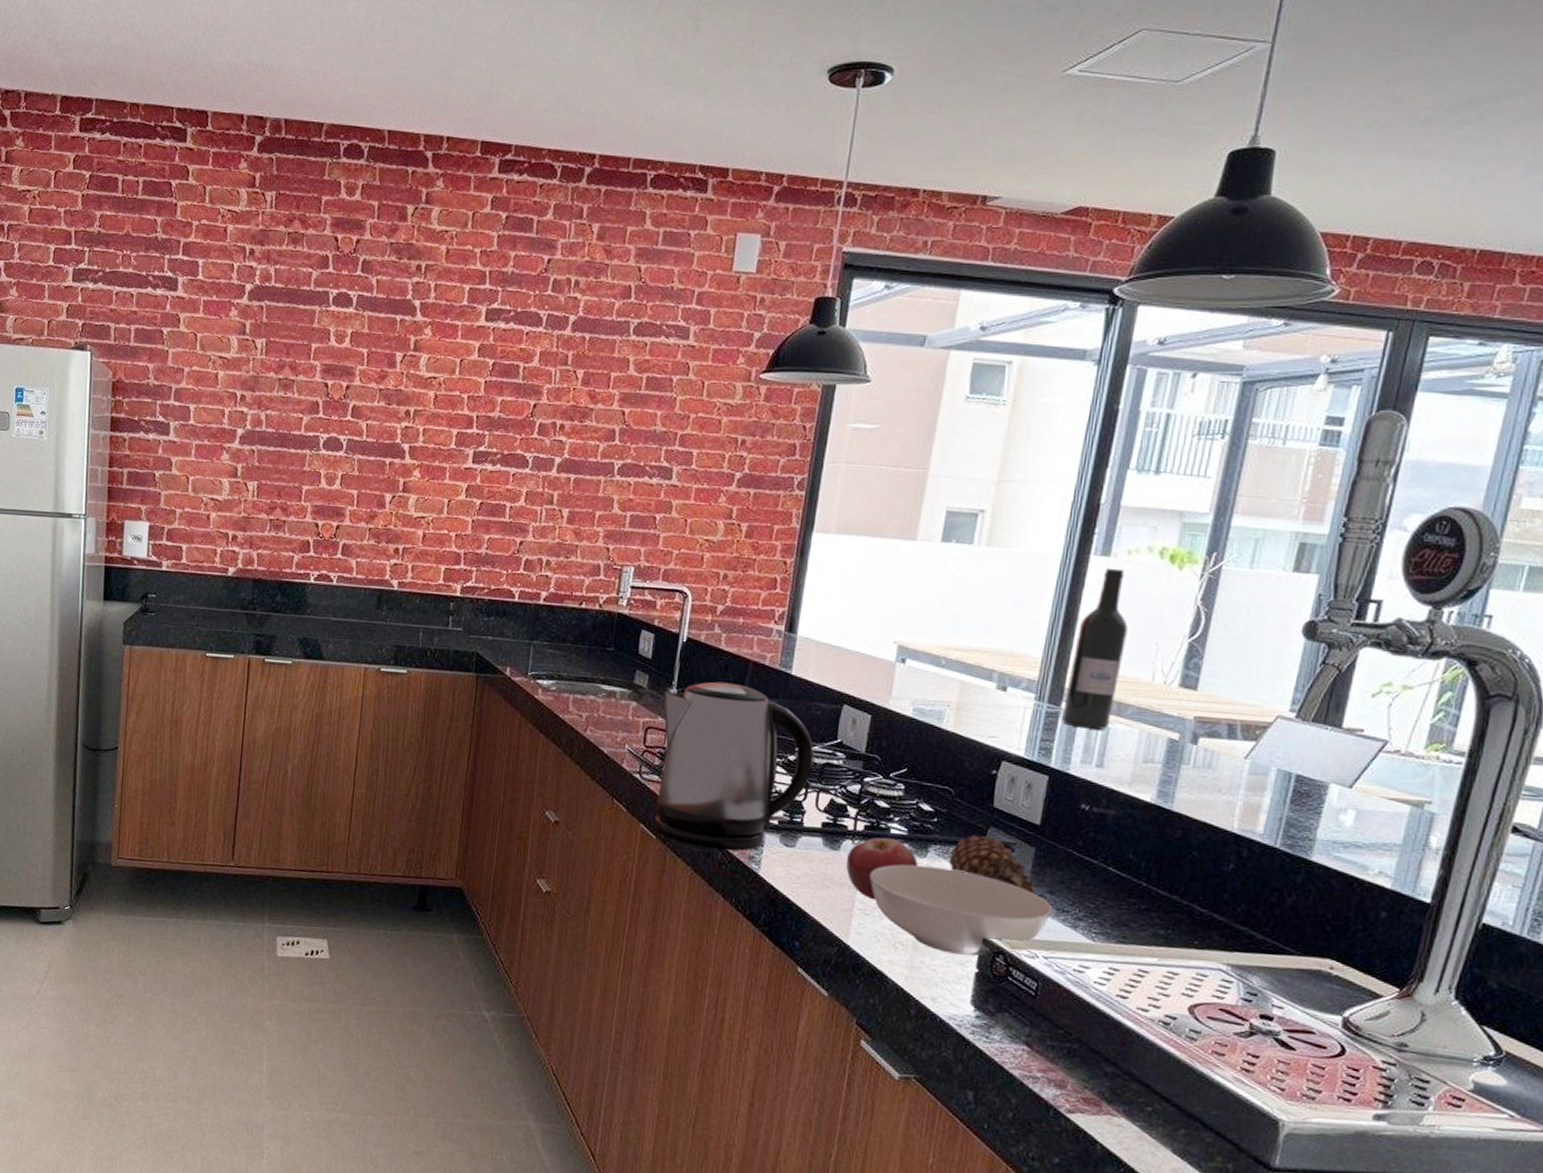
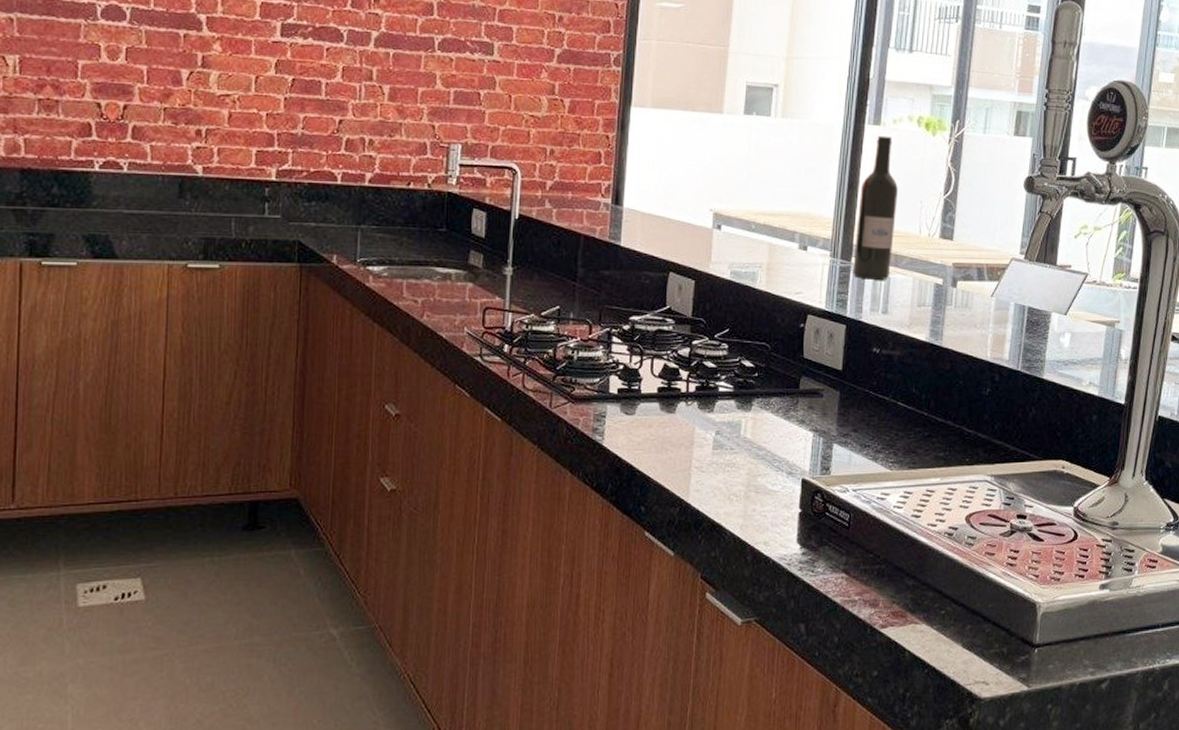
kettle: present [653,681,814,852] -> none [498,257,646,425]
fruit: present [846,837,918,900] -> none [682,395,744,457]
bowl: present [869,864,1053,957] -> none [703,419,858,498]
fruit: present [948,834,1037,894] -> none [770,384,844,434]

